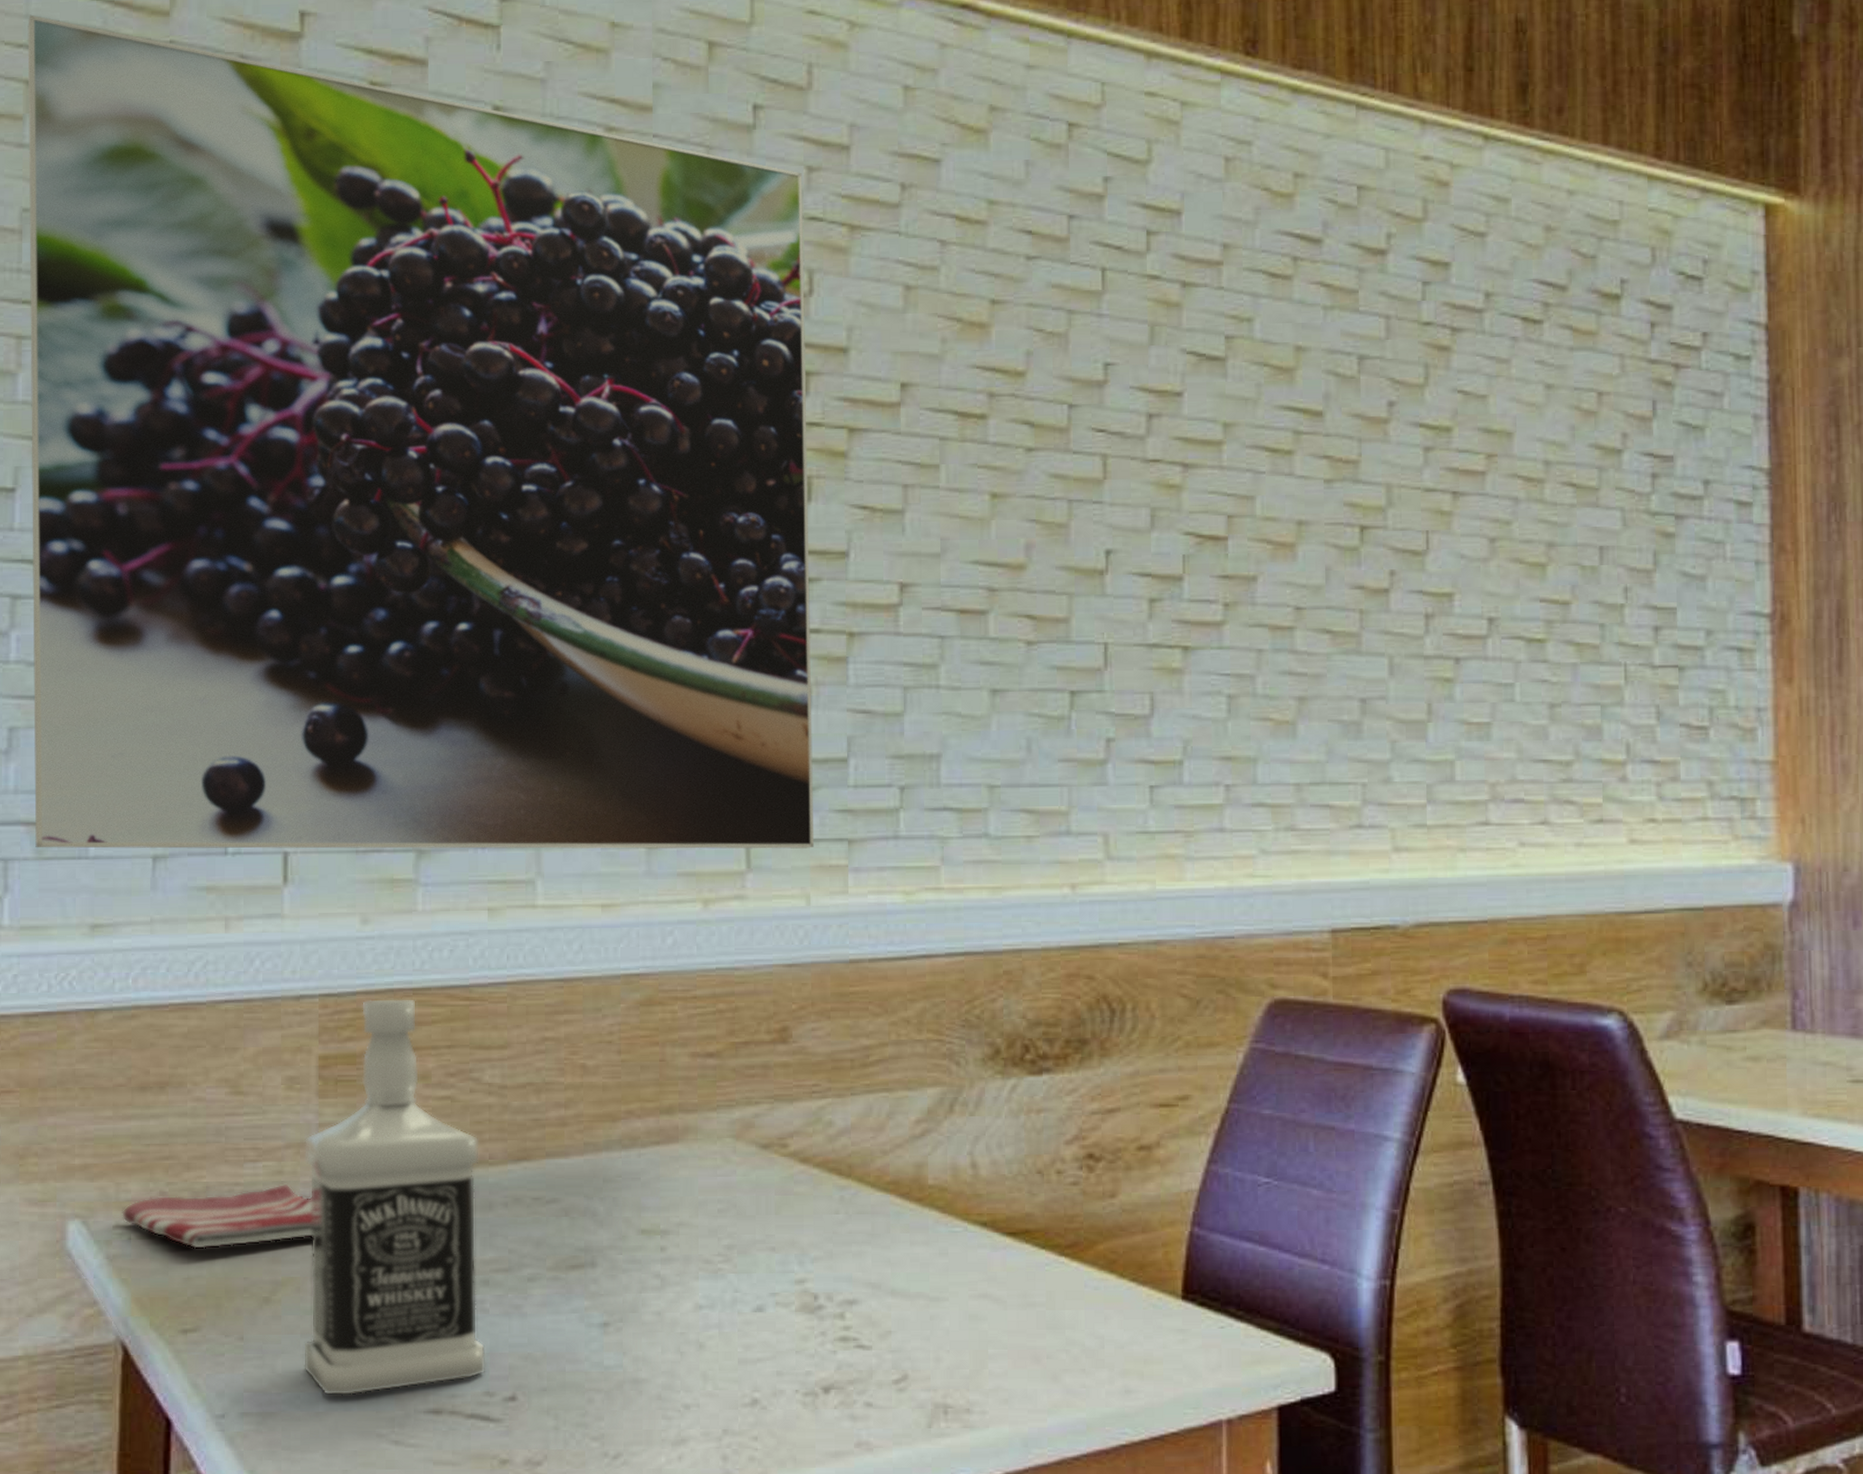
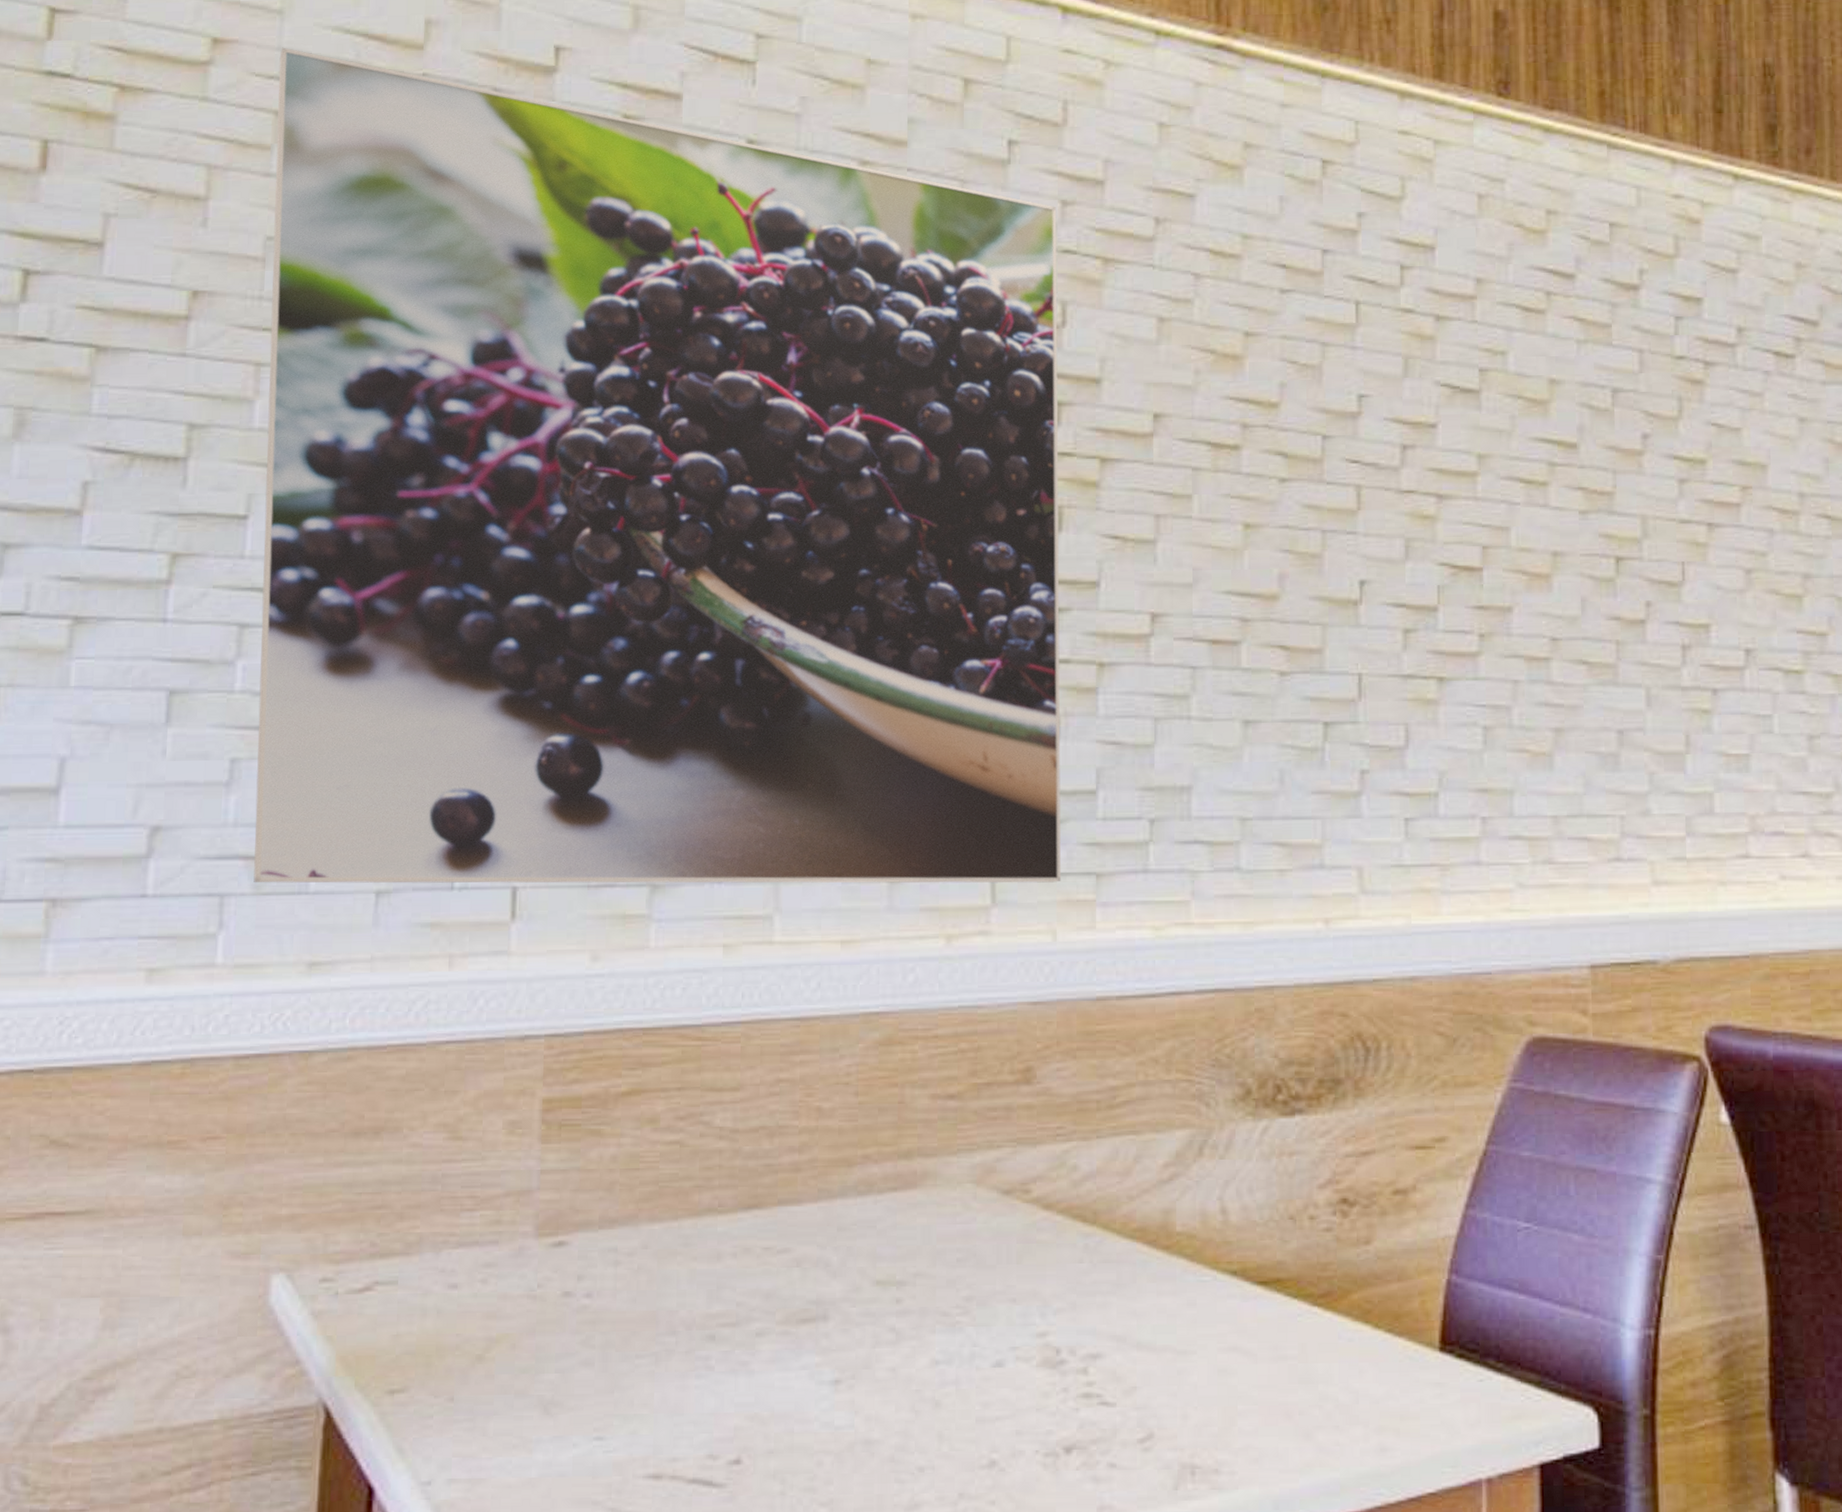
dish towel: present [122,1183,313,1250] -> none [329,1233,532,1305]
bottle: present [304,998,486,1396] -> none [517,1038,710,1461]

